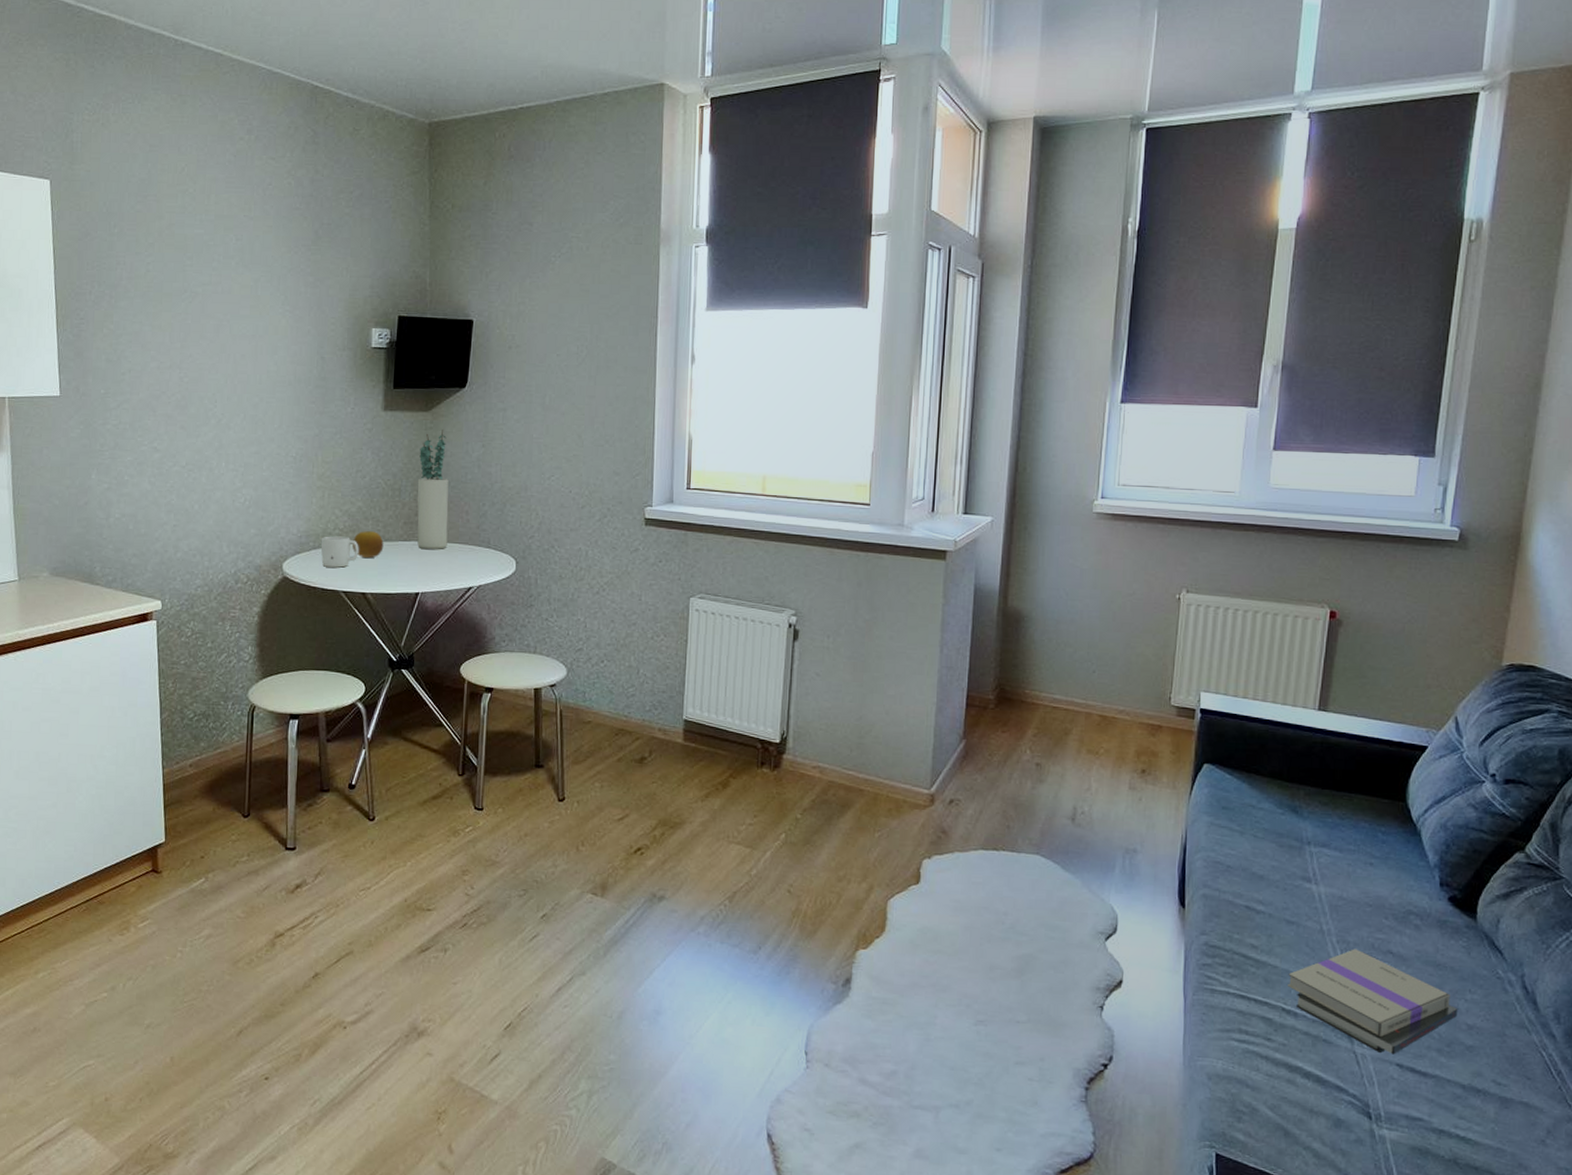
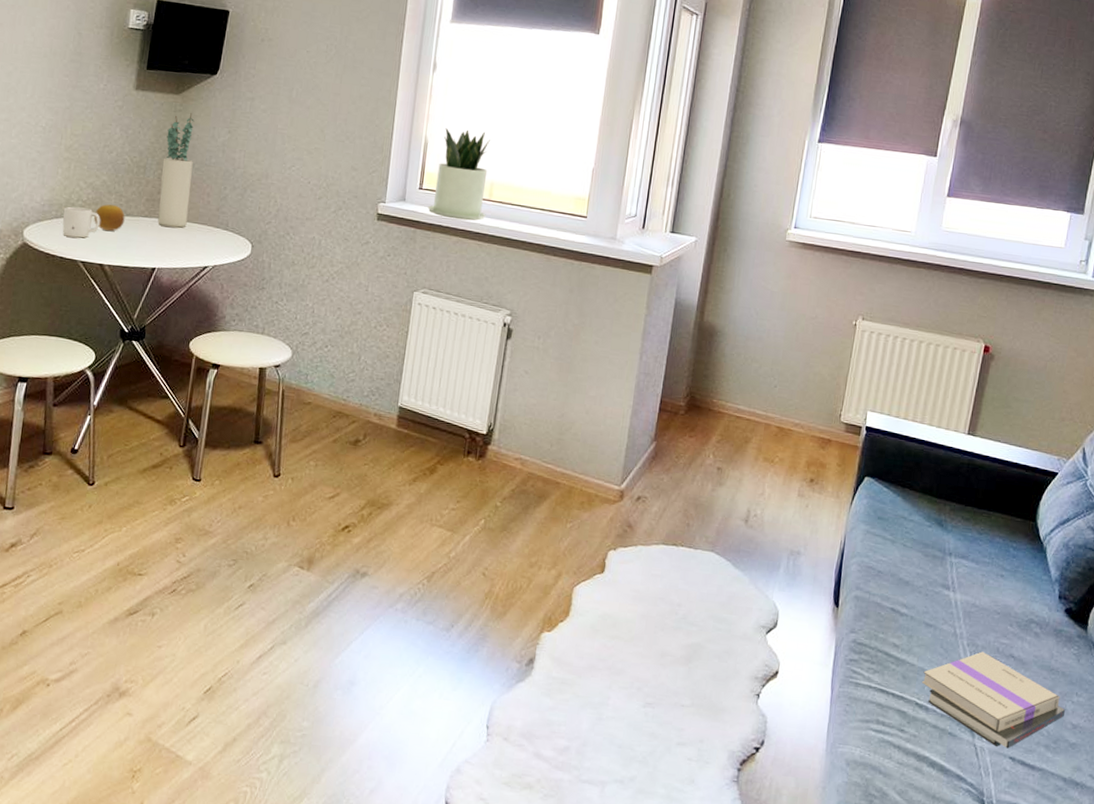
planter: none [697,422,761,518] -> present [427,128,490,221]

